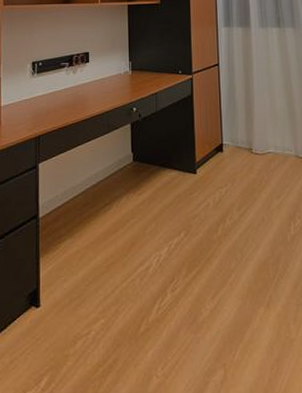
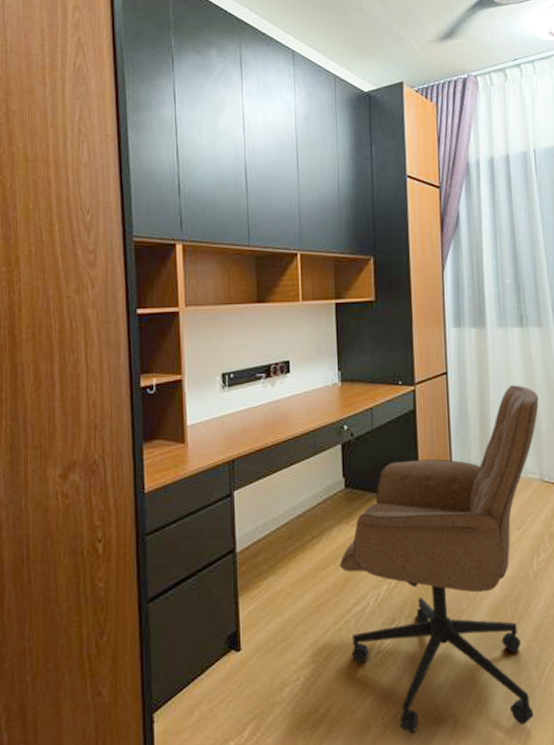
office chair: none [127,75,294,383] -> present [339,385,539,734]

